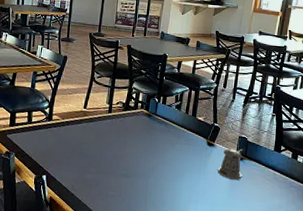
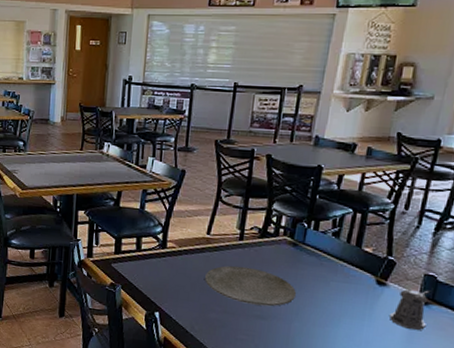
plate: none [83,133,151,167] -> present [205,265,296,307]

